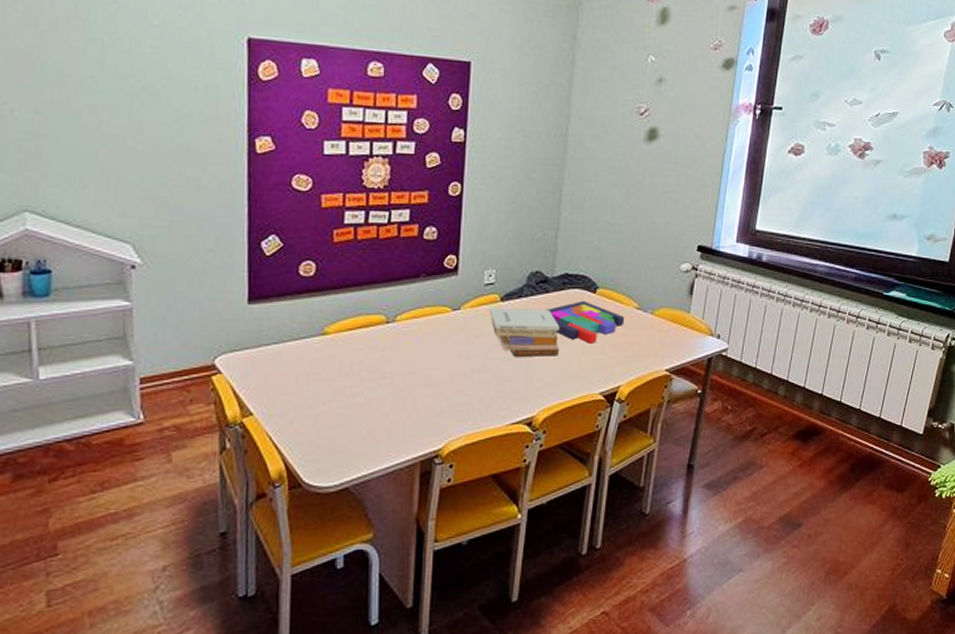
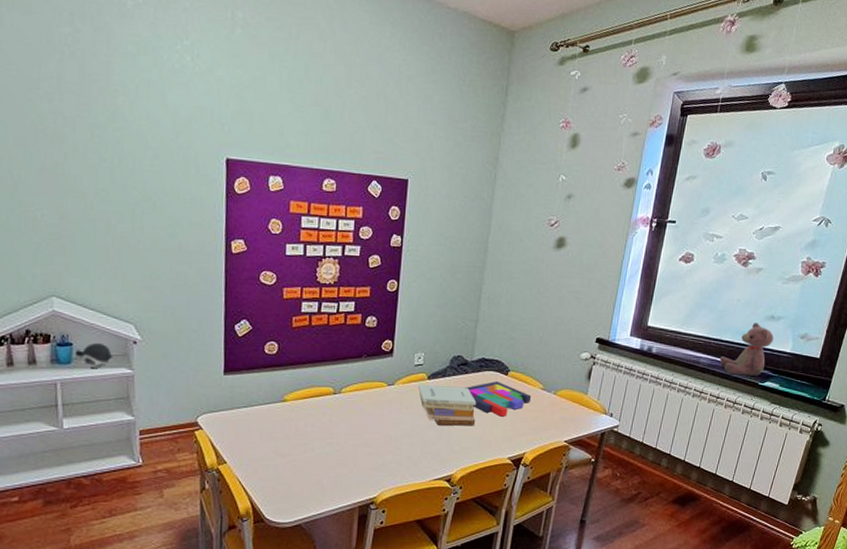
toy animal: none [54,270,105,302] -> present [74,343,113,369]
teddy bear: none [838,223,897,285] -> present [719,322,773,376]

